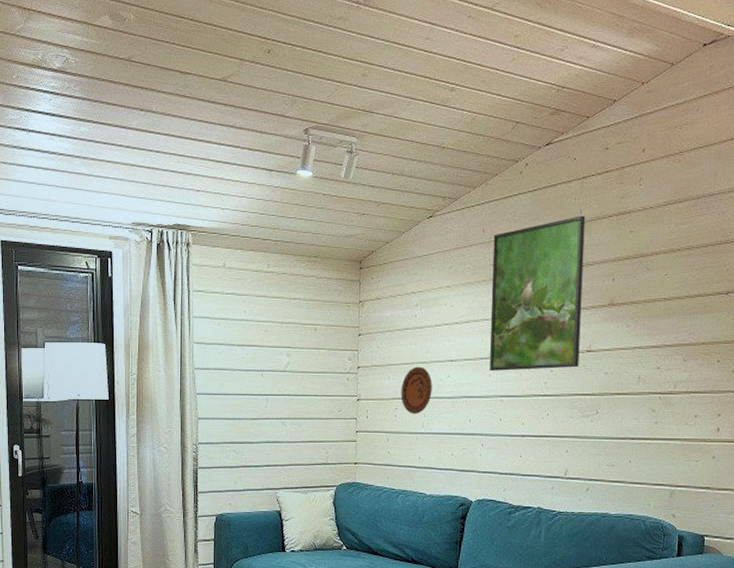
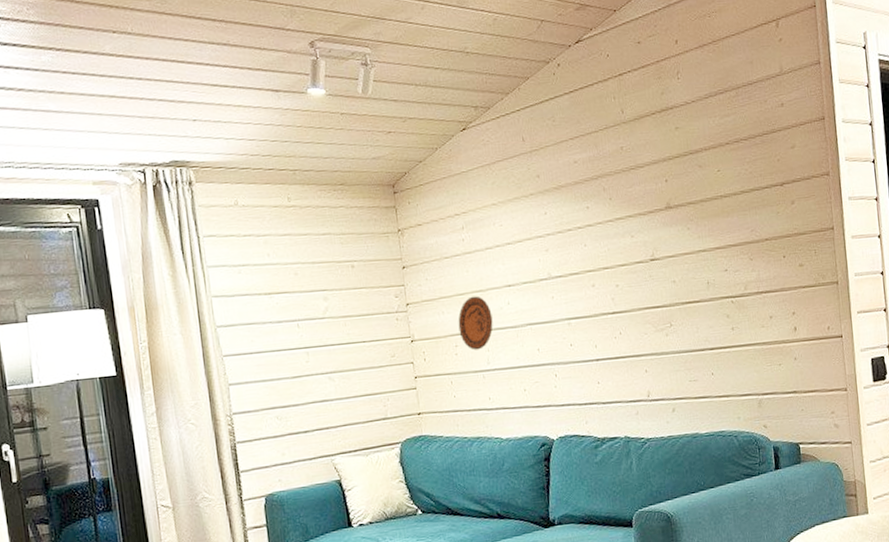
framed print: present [490,216,586,371] -> none [535,115,645,292]

